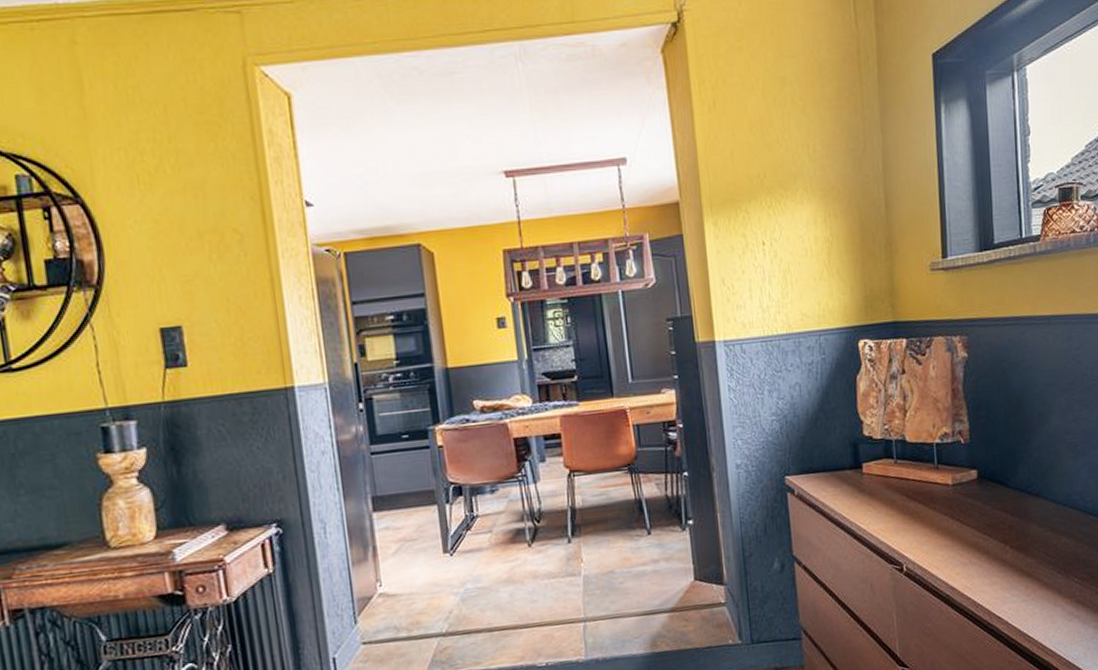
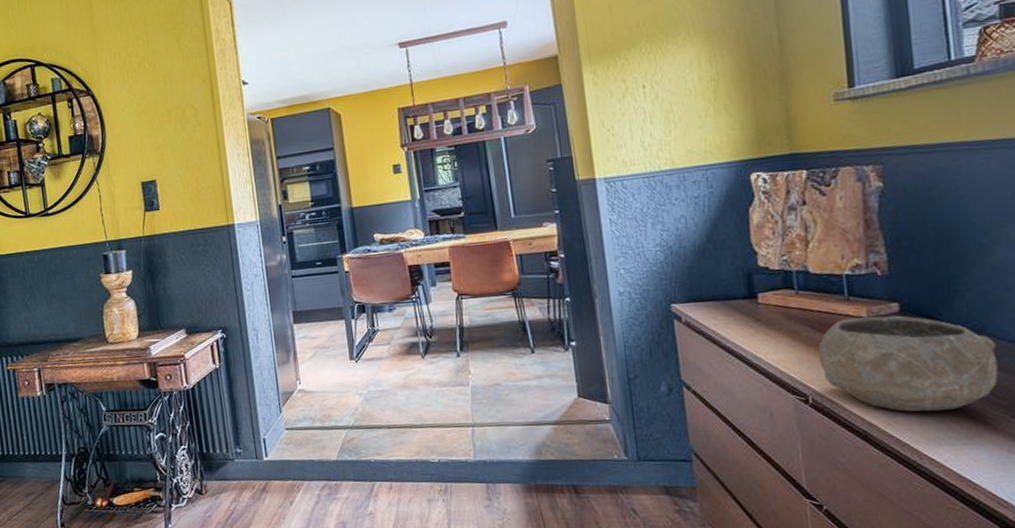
bowl: none [911,482,1050,574] -> present [817,315,999,412]

